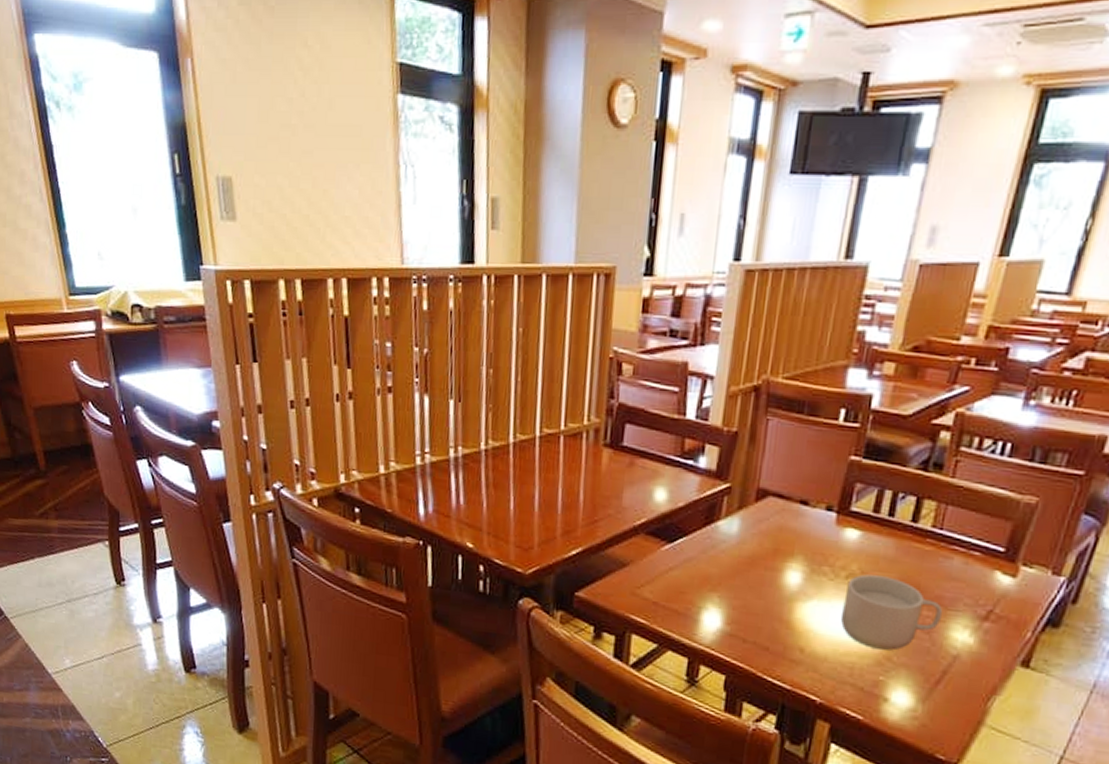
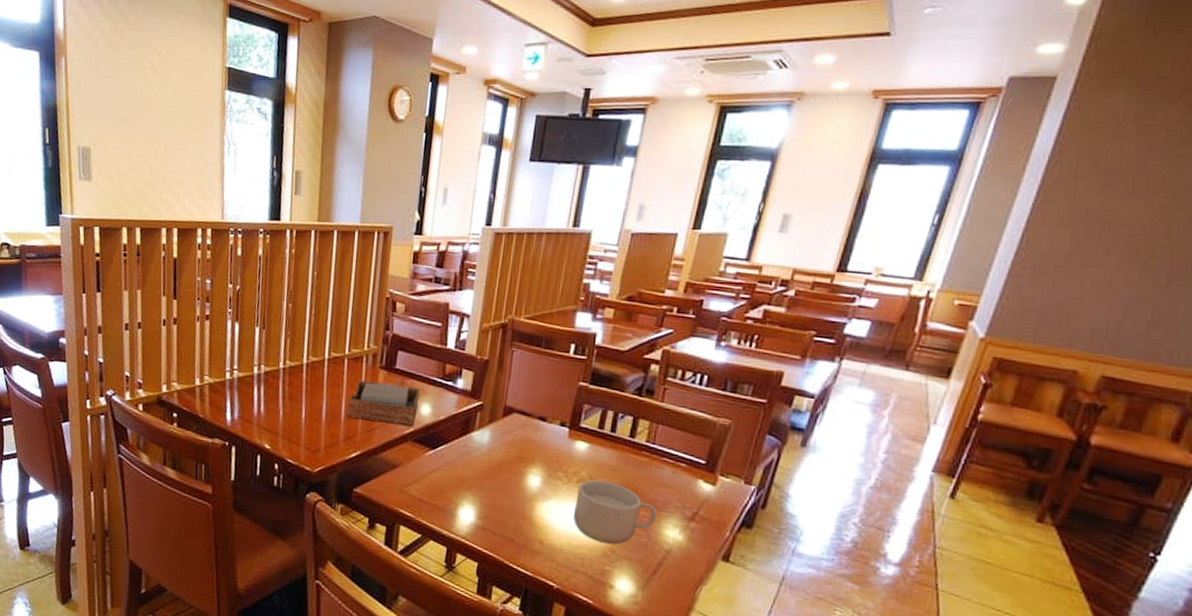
napkin holder: none [564,462,654,517] -> present [346,381,420,427]

